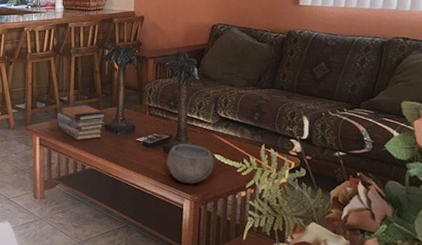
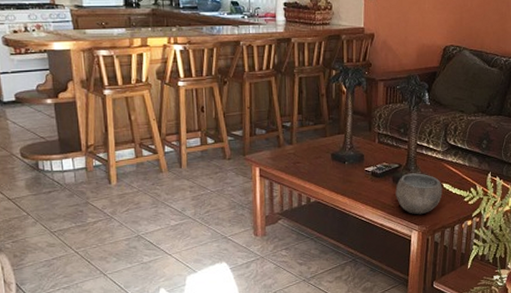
book stack: present [57,104,106,140] -> none [279,131,333,171]

